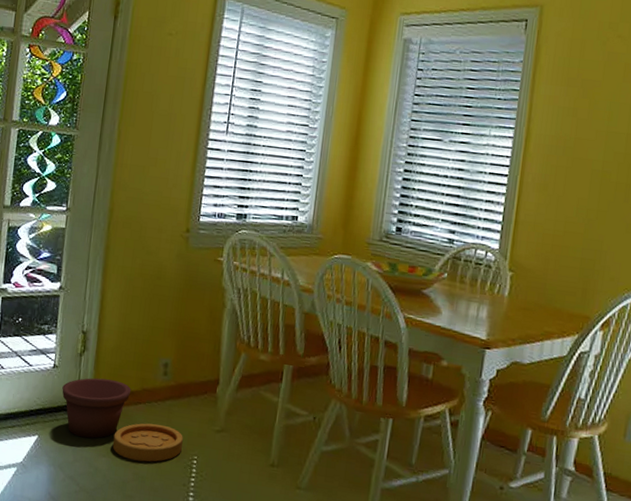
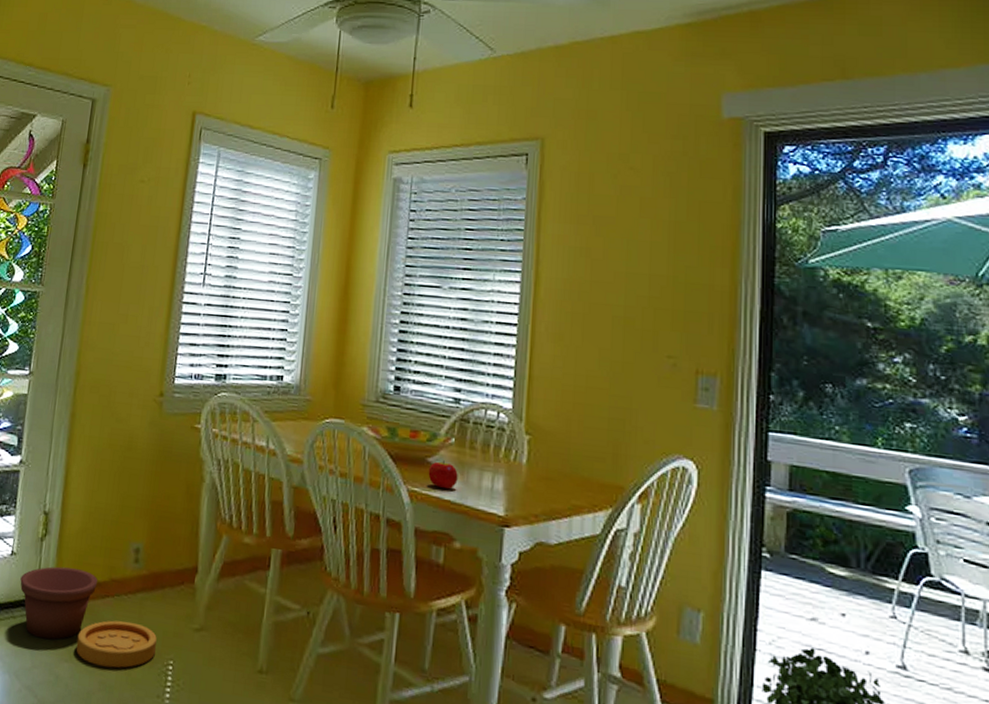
fruit: none [422,292,449,317] -> present [428,460,458,489]

